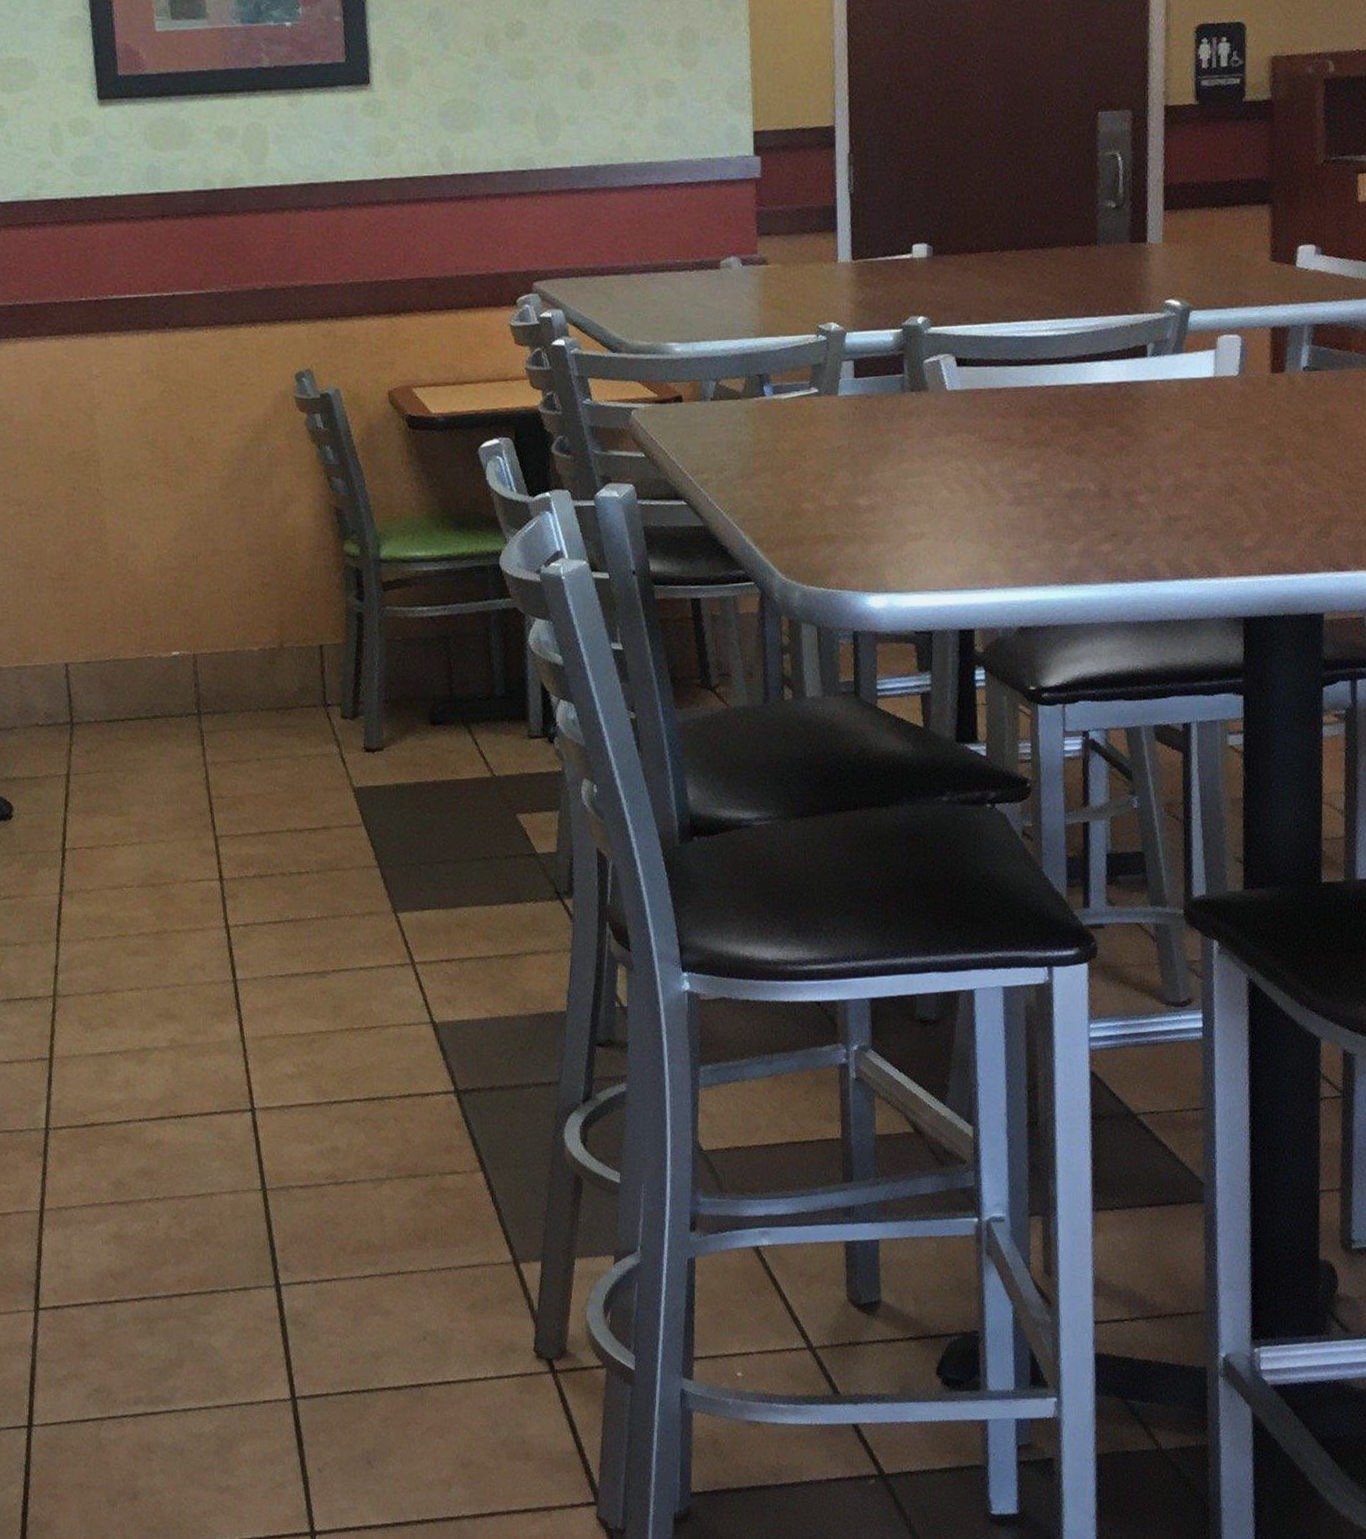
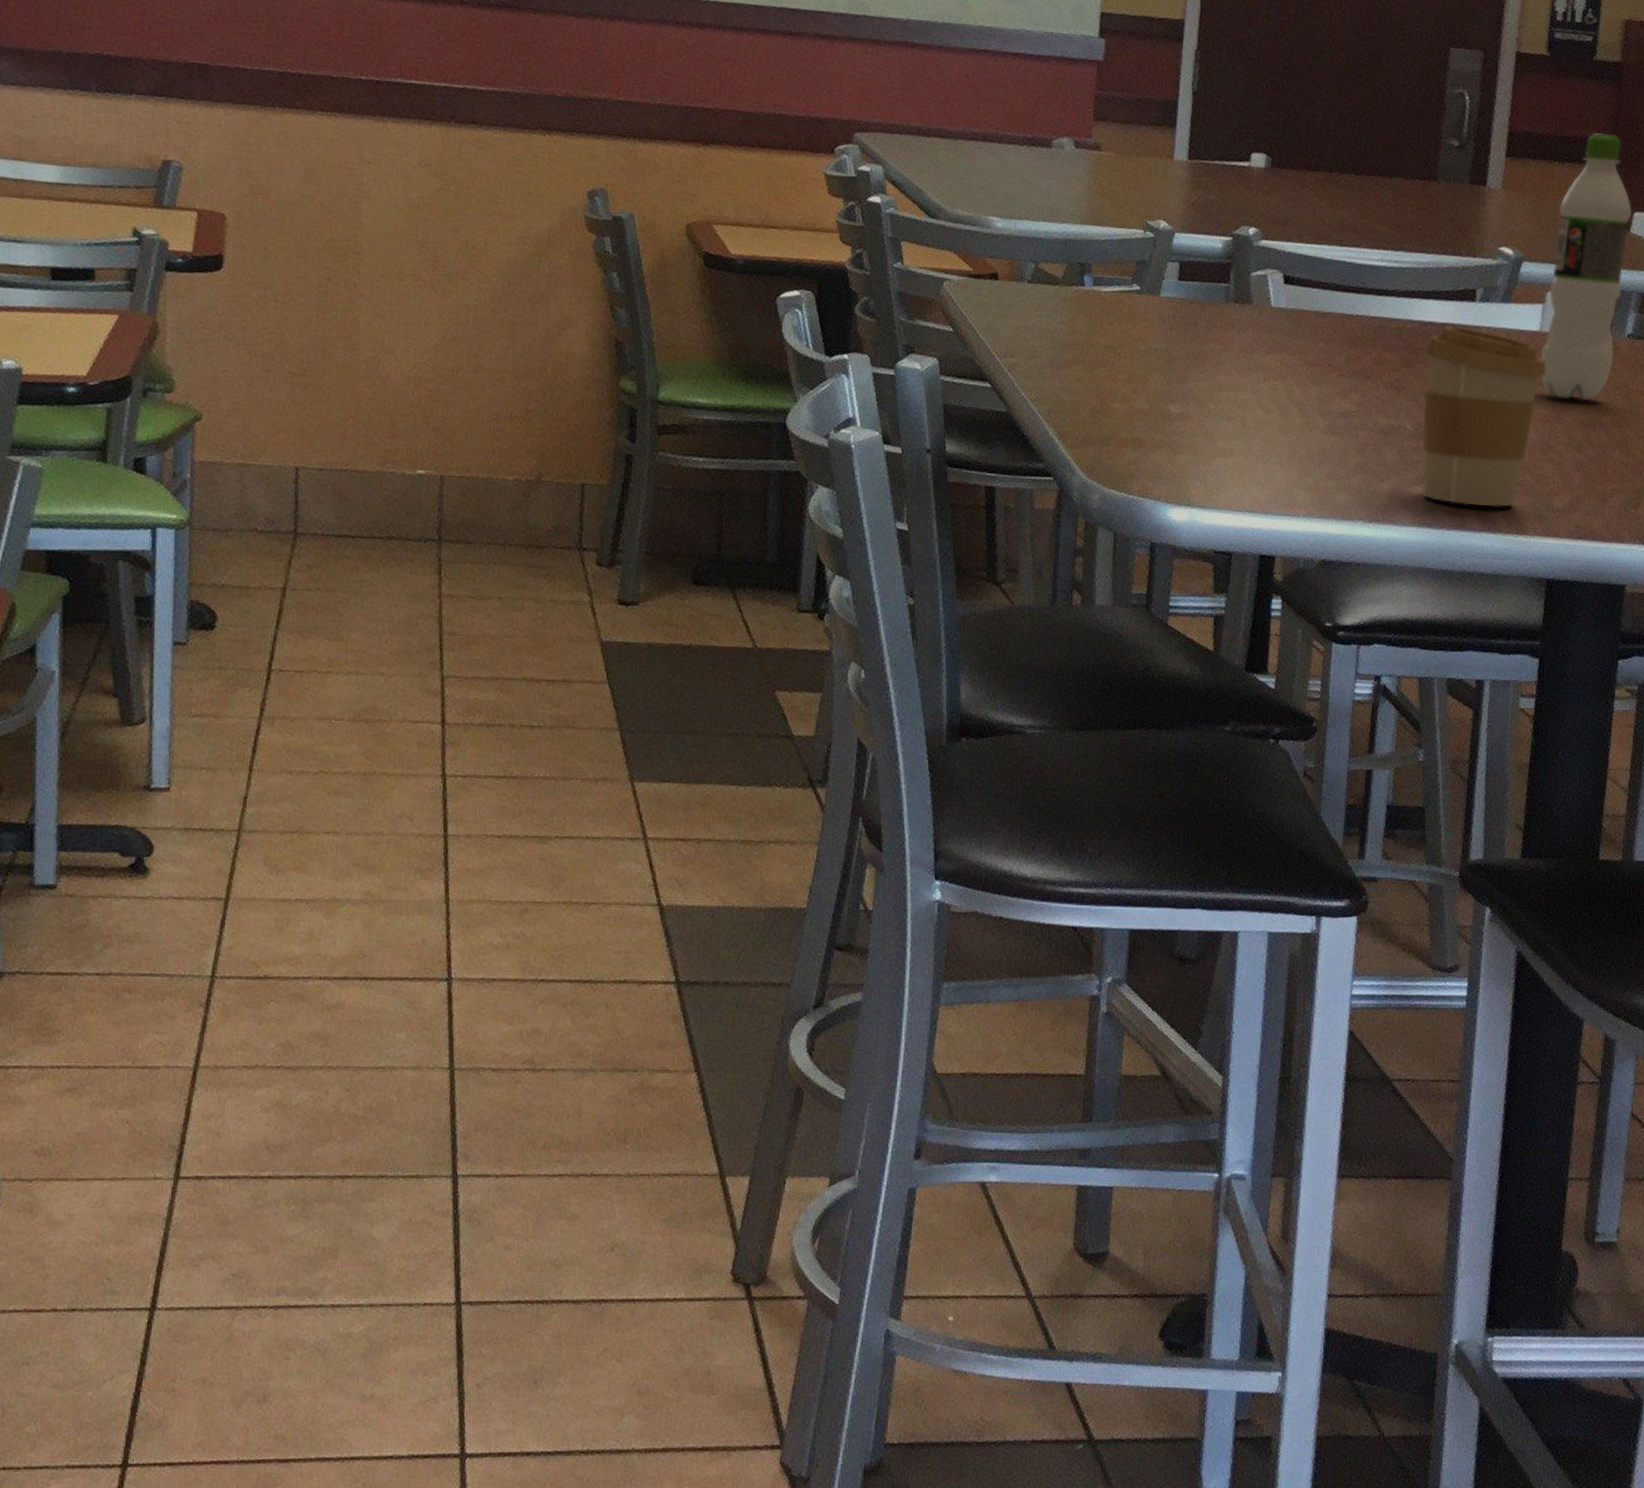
coffee cup: none [1101,384,1224,556] -> present [1422,325,1546,508]
pop: none [1217,171,1296,440] -> present [1541,133,1632,400]

